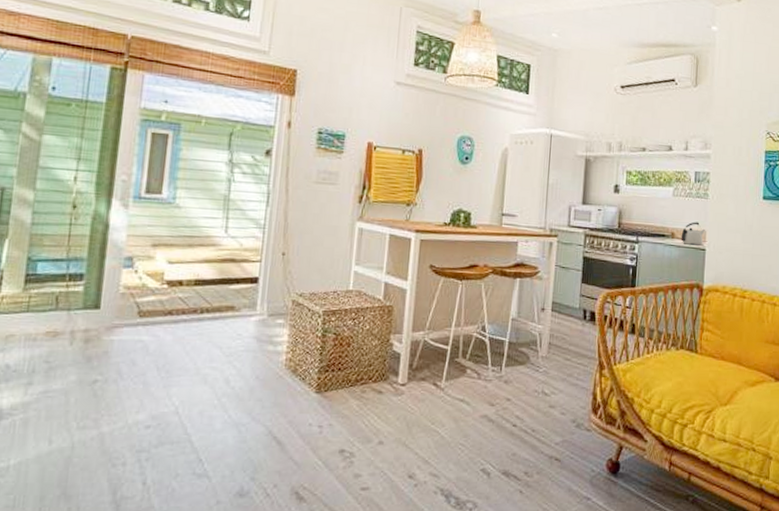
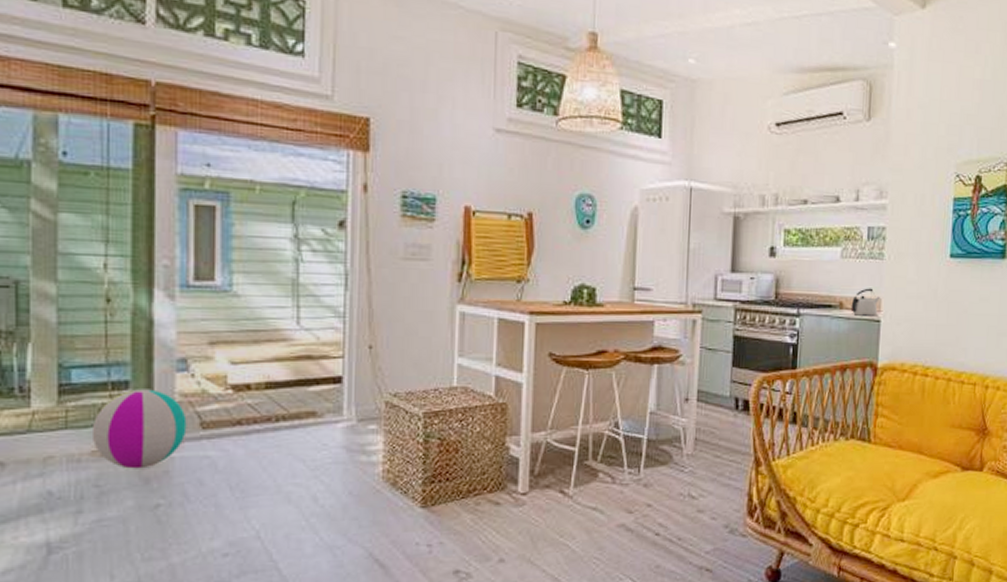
beach ball: none [47,281,128,349] -> present [91,389,187,469]

